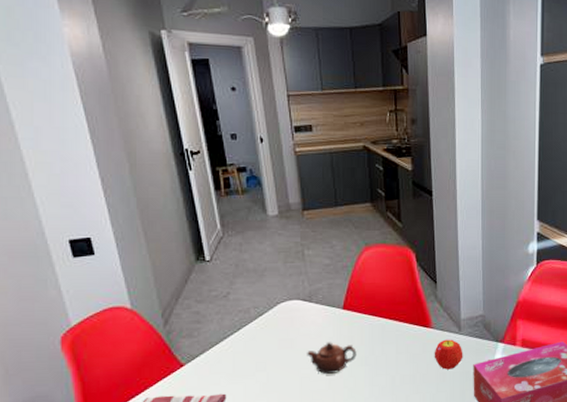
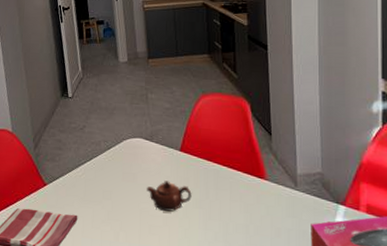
fruit: present [434,339,463,370] -> none [268,193,300,226]

